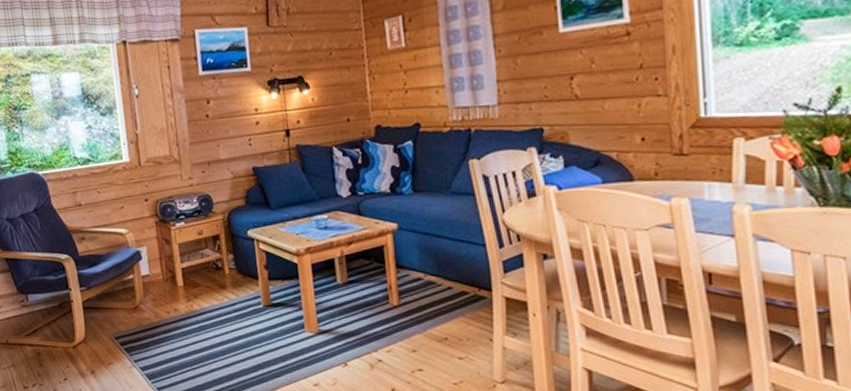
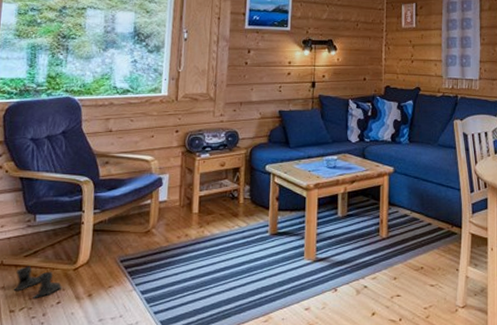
boots: none [21,344,66,375] -> present [13,266,63,298]

